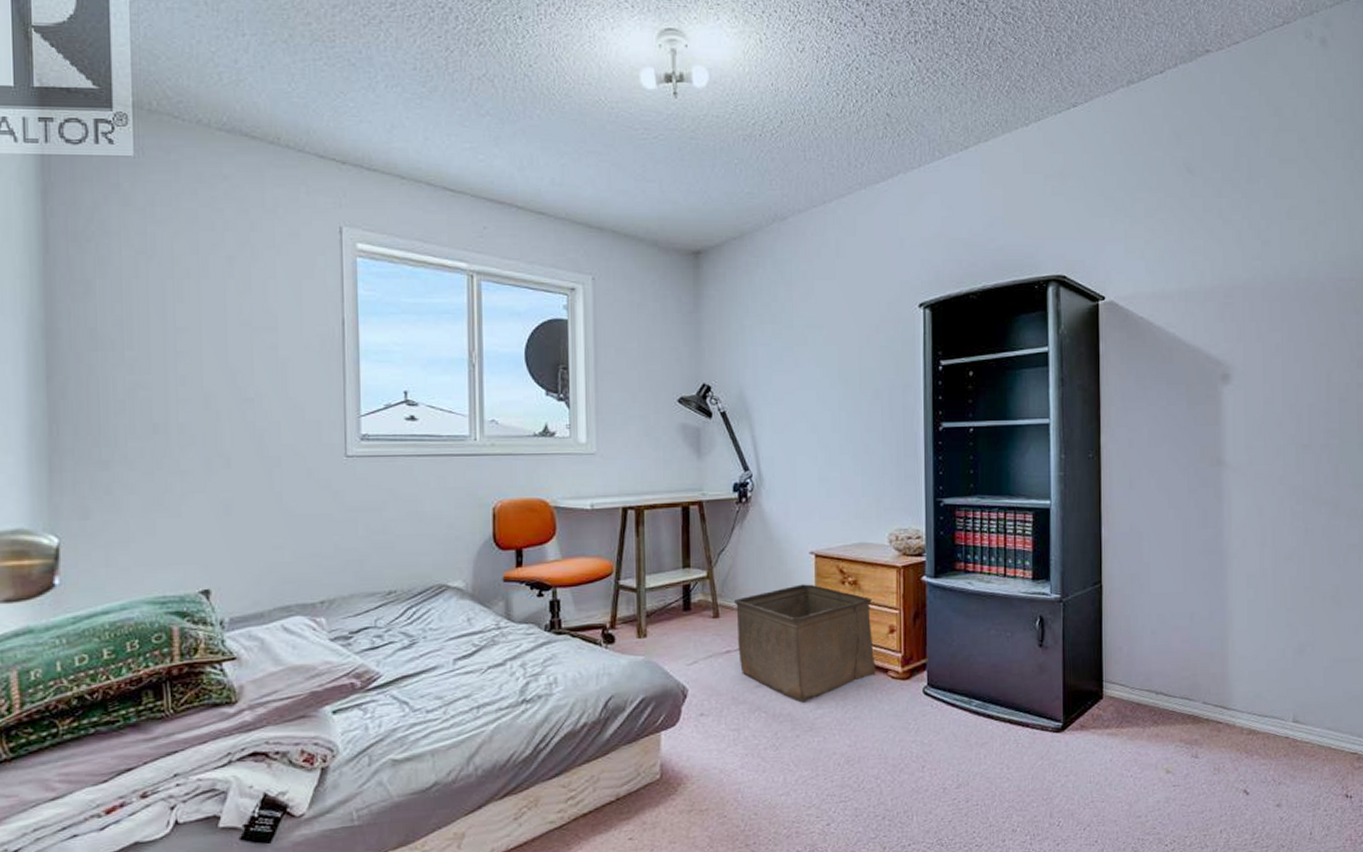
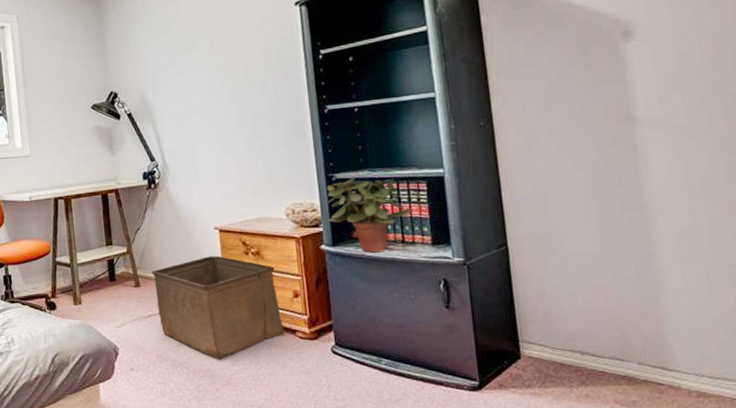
potted plant: none [931,503,1018,587] -> present [327,177,414,253]

